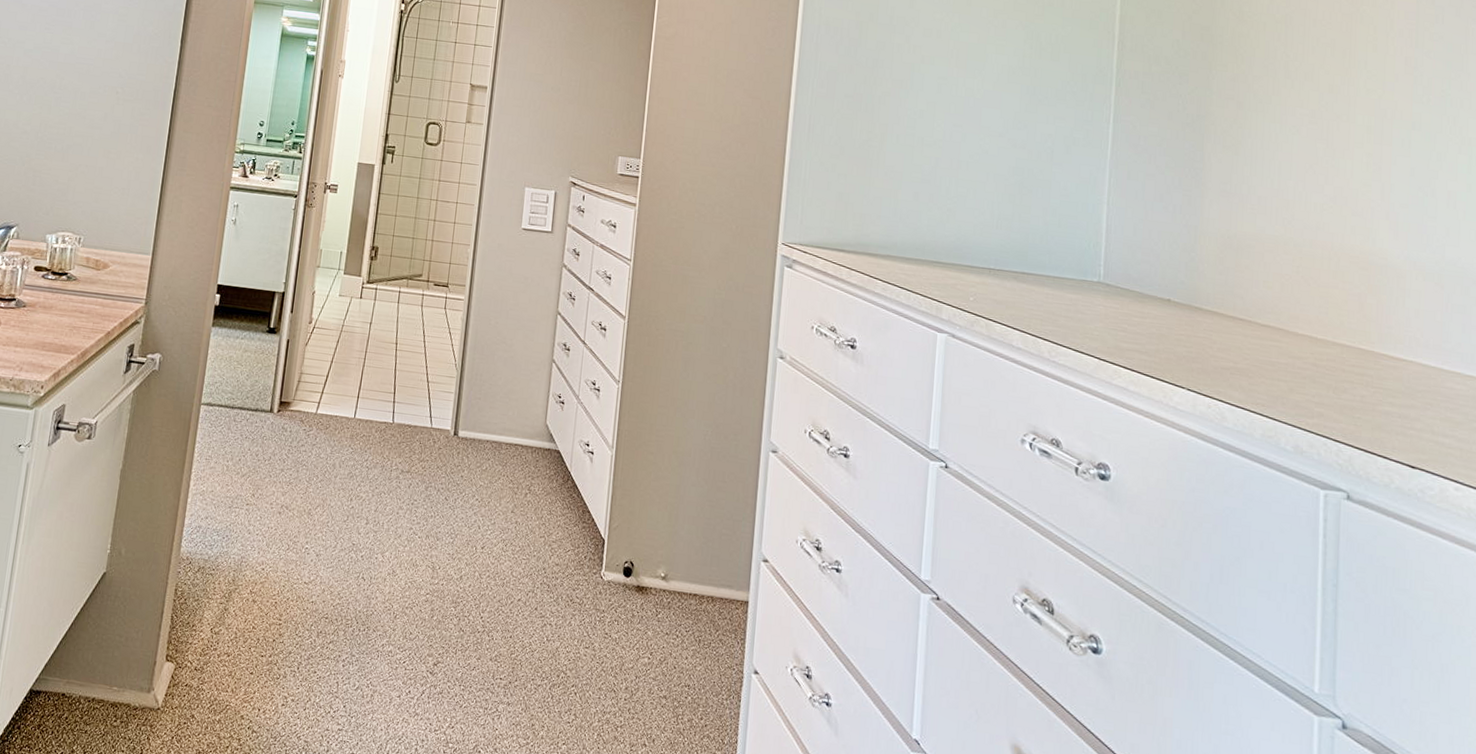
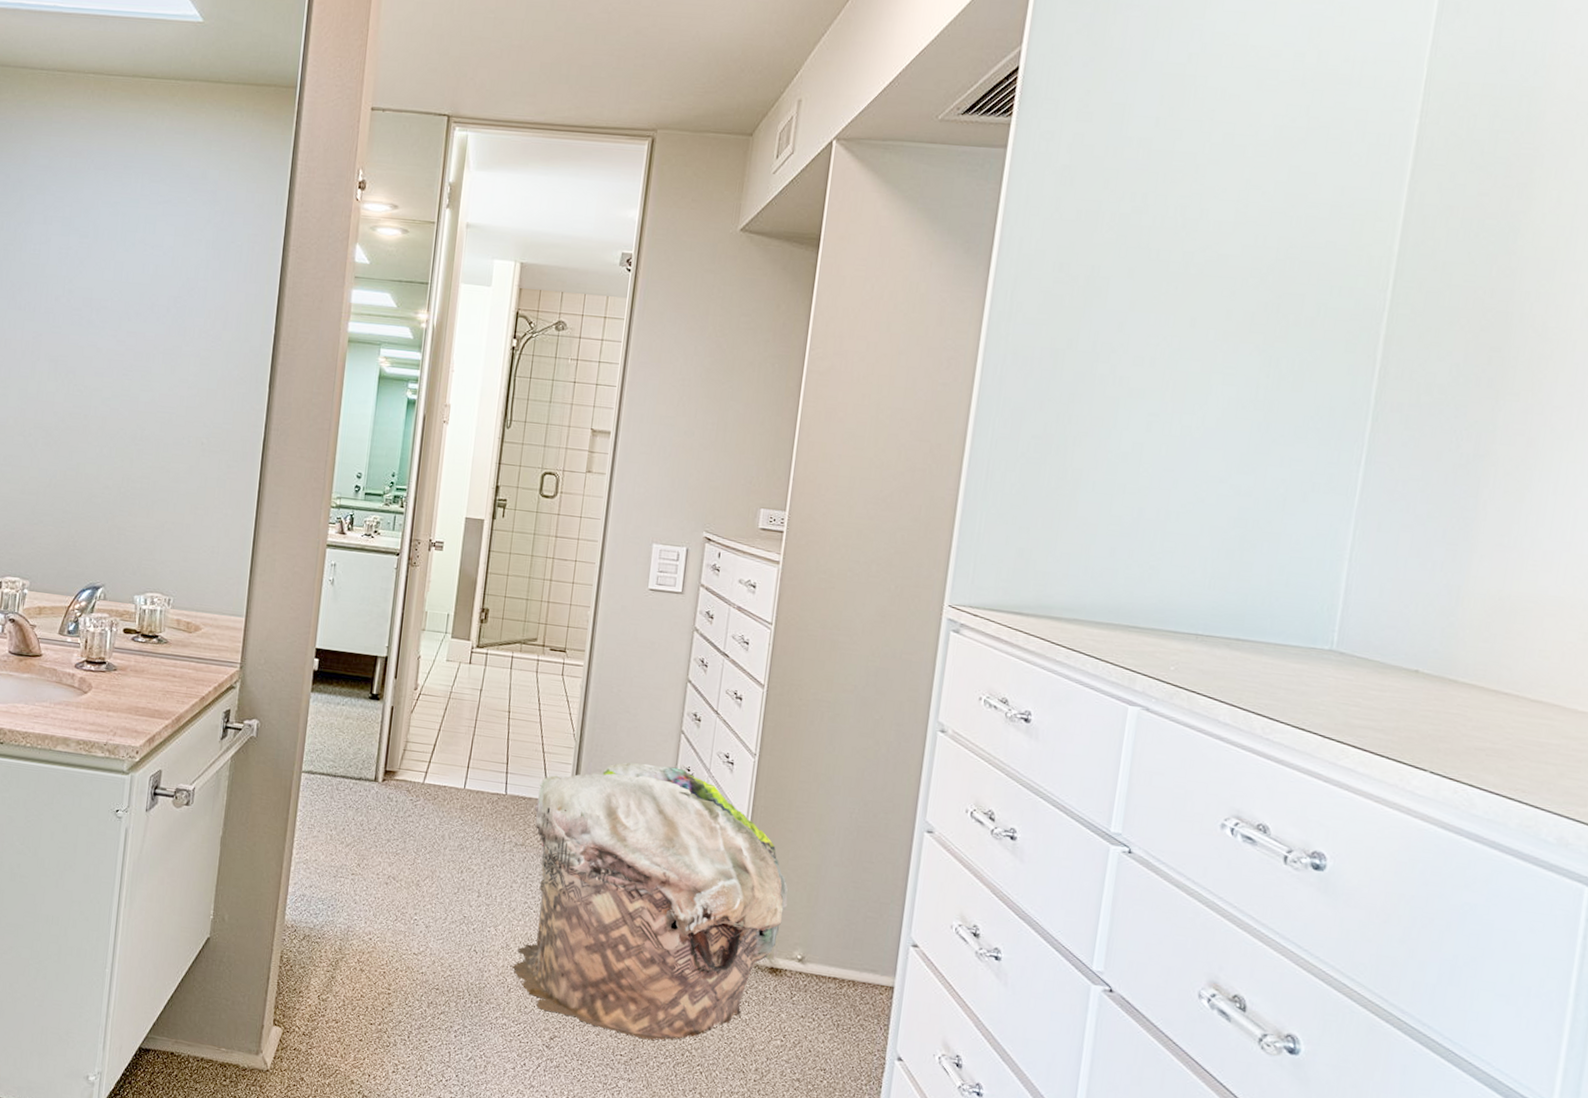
laundry basket: none [397,390,651,663] -> present [511,762,788,1041]

